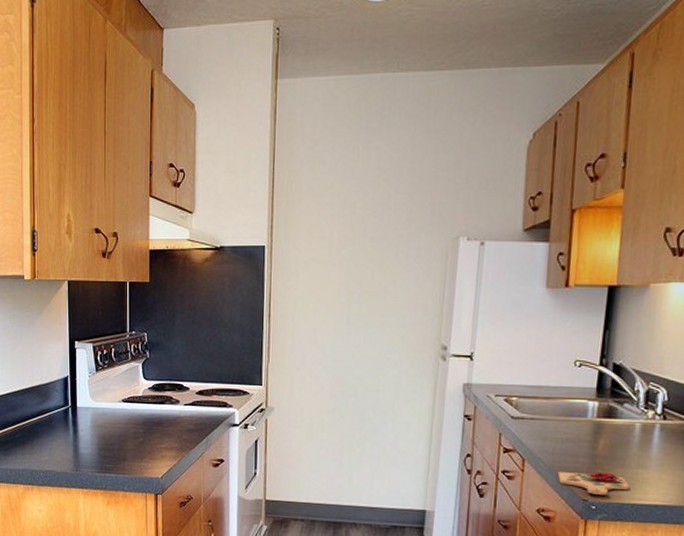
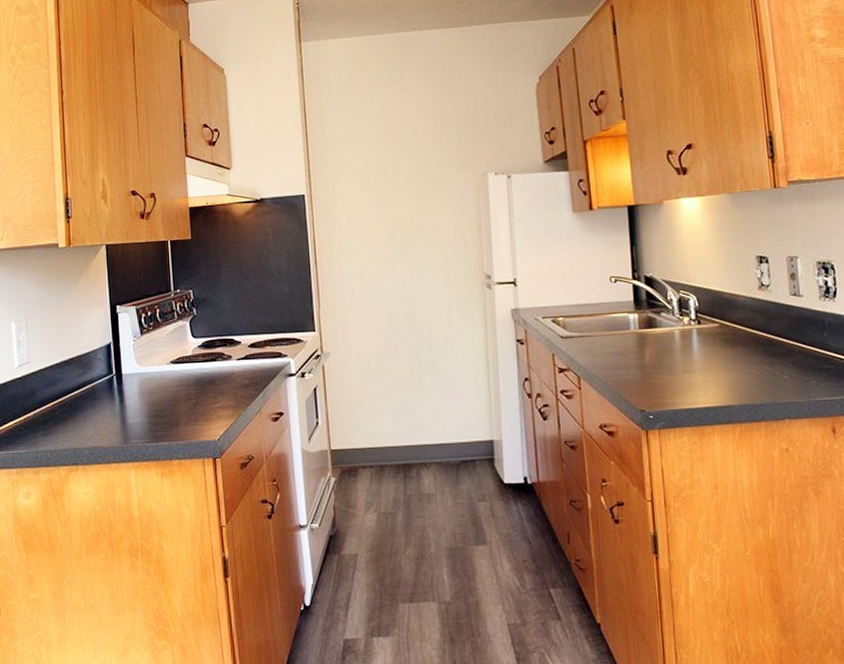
cutting board: present [558,468,629,495] -> none [613,378,680,404]

